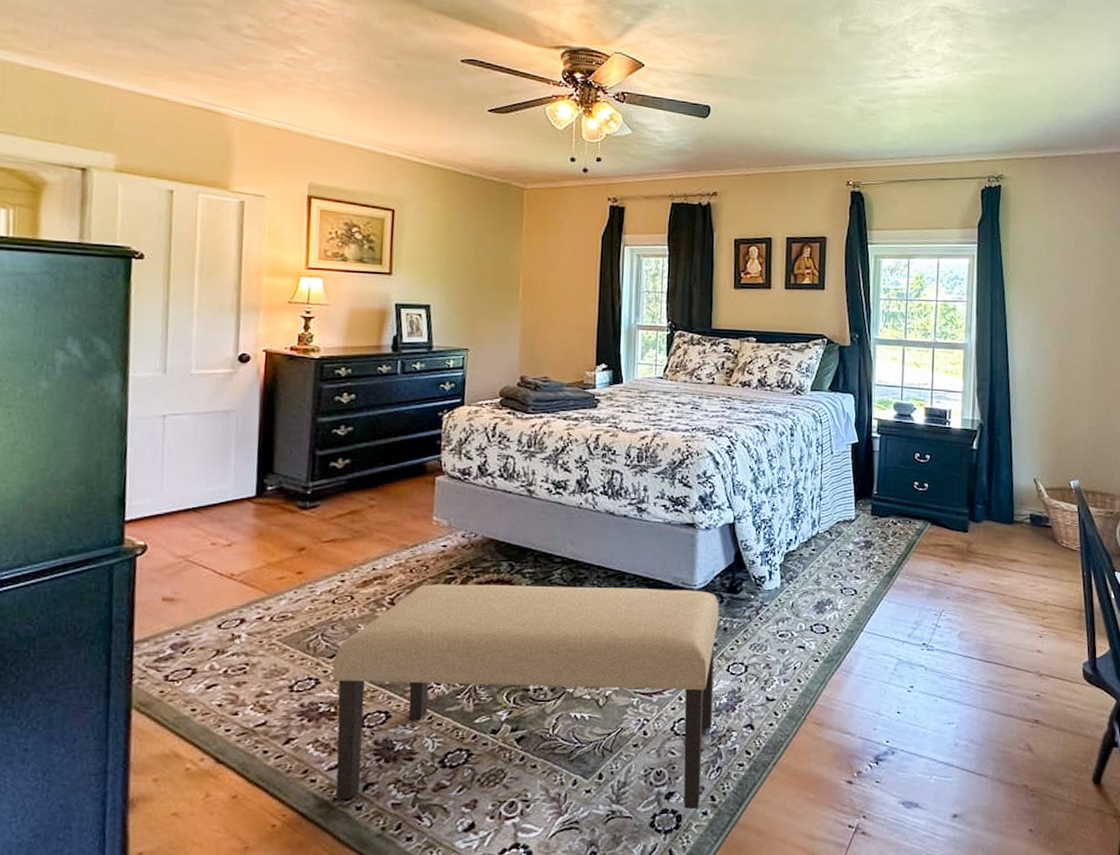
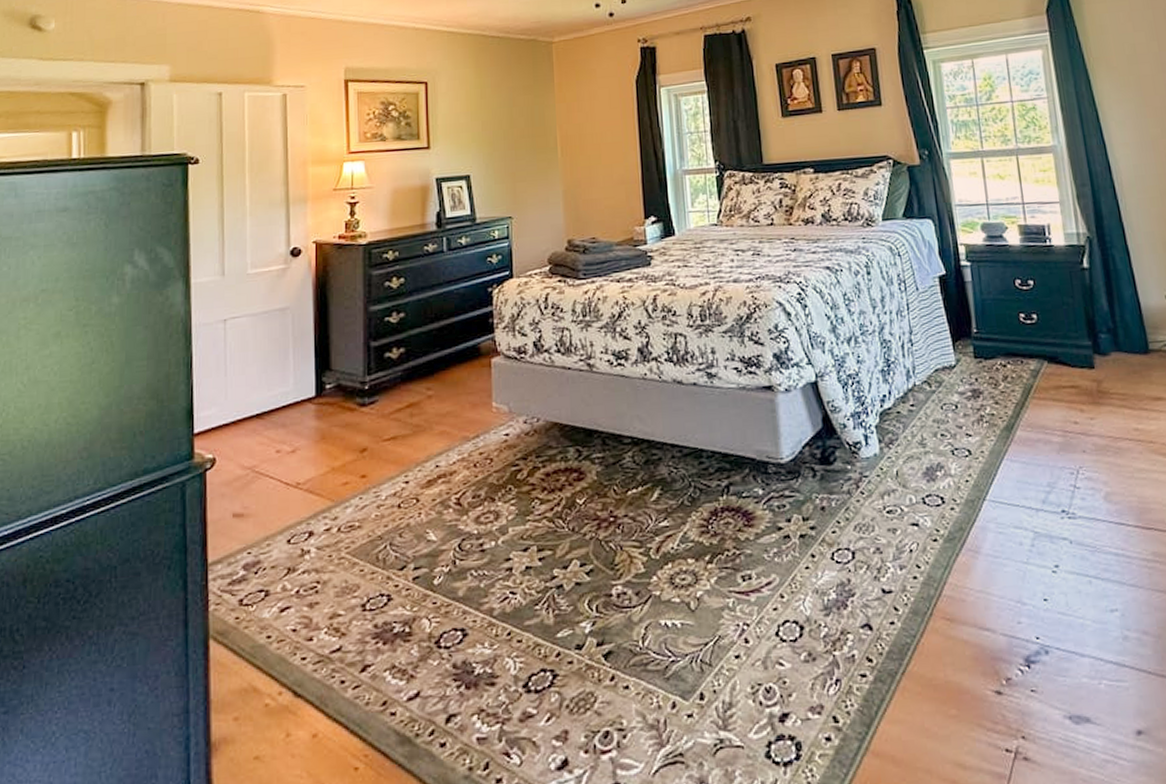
bench: present [332,584,719,810] -> none [404,464,823,736]

